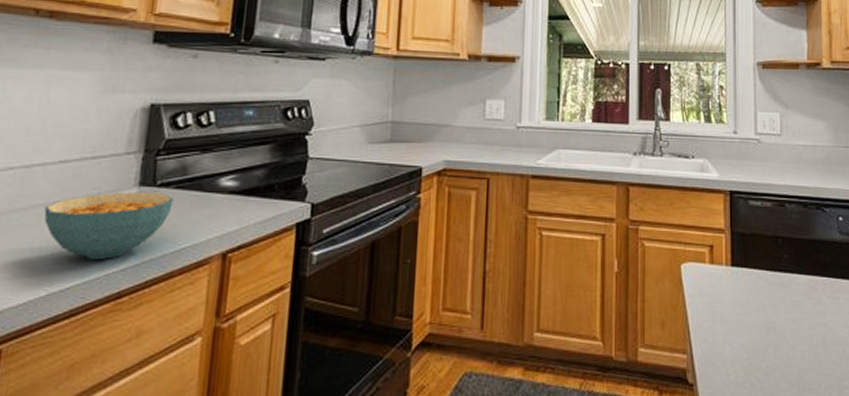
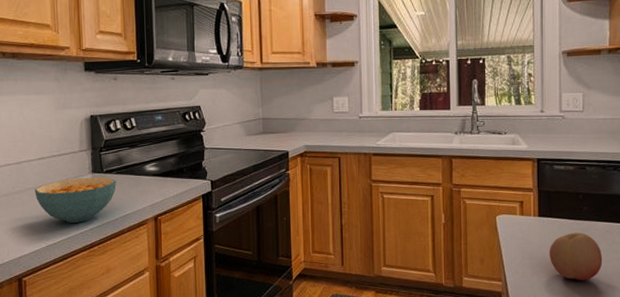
fruit: none [744,288,807,354] -> present [549,232,603,281]

